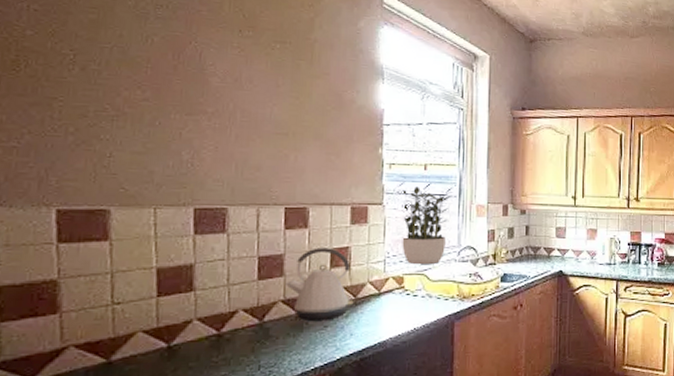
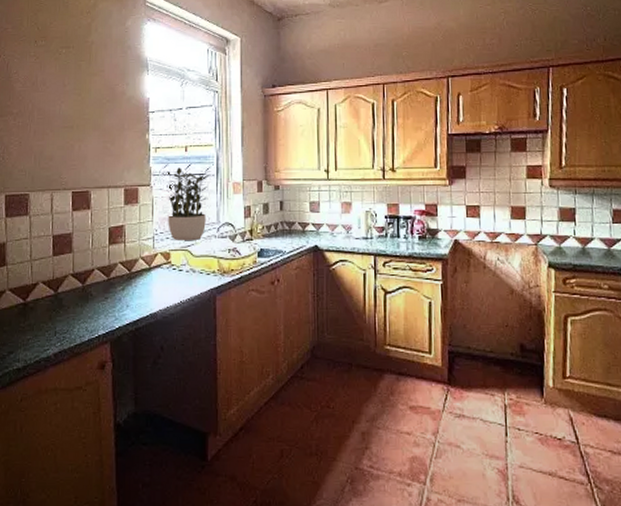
kettle: present [285,248,354,321] -> none [74,226,129,292]

